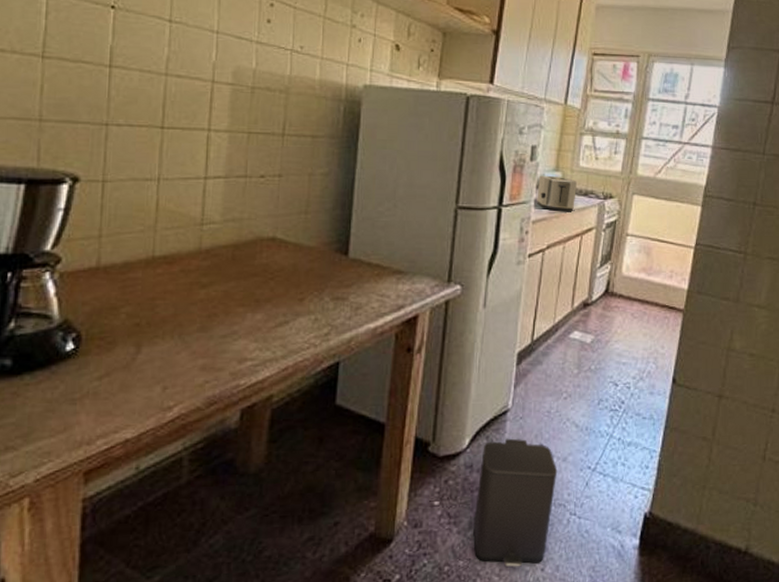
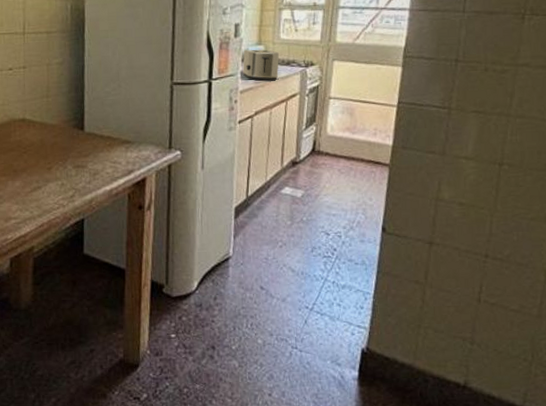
pedal bin: present [473,438,558,568] -> none [206,281,278,392]

